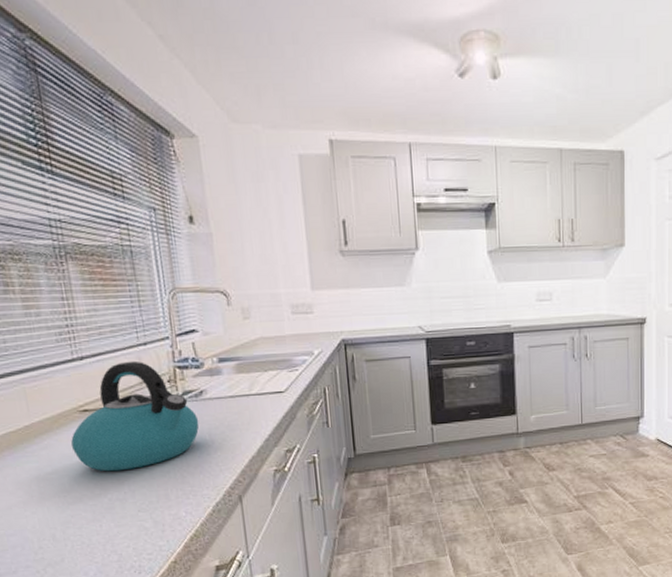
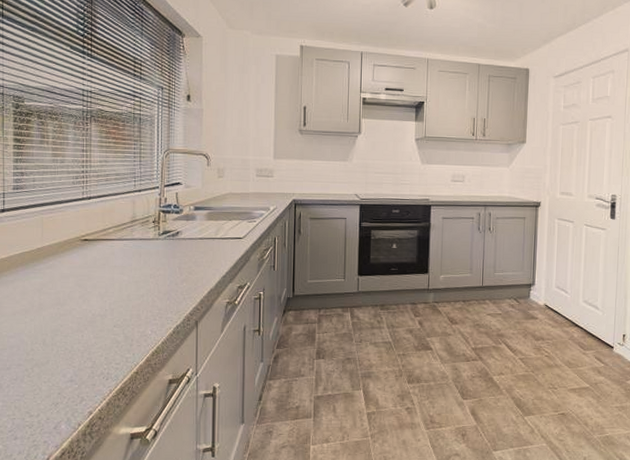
kettle: present [70,360,199,472] -> none [70,203,173,292]

